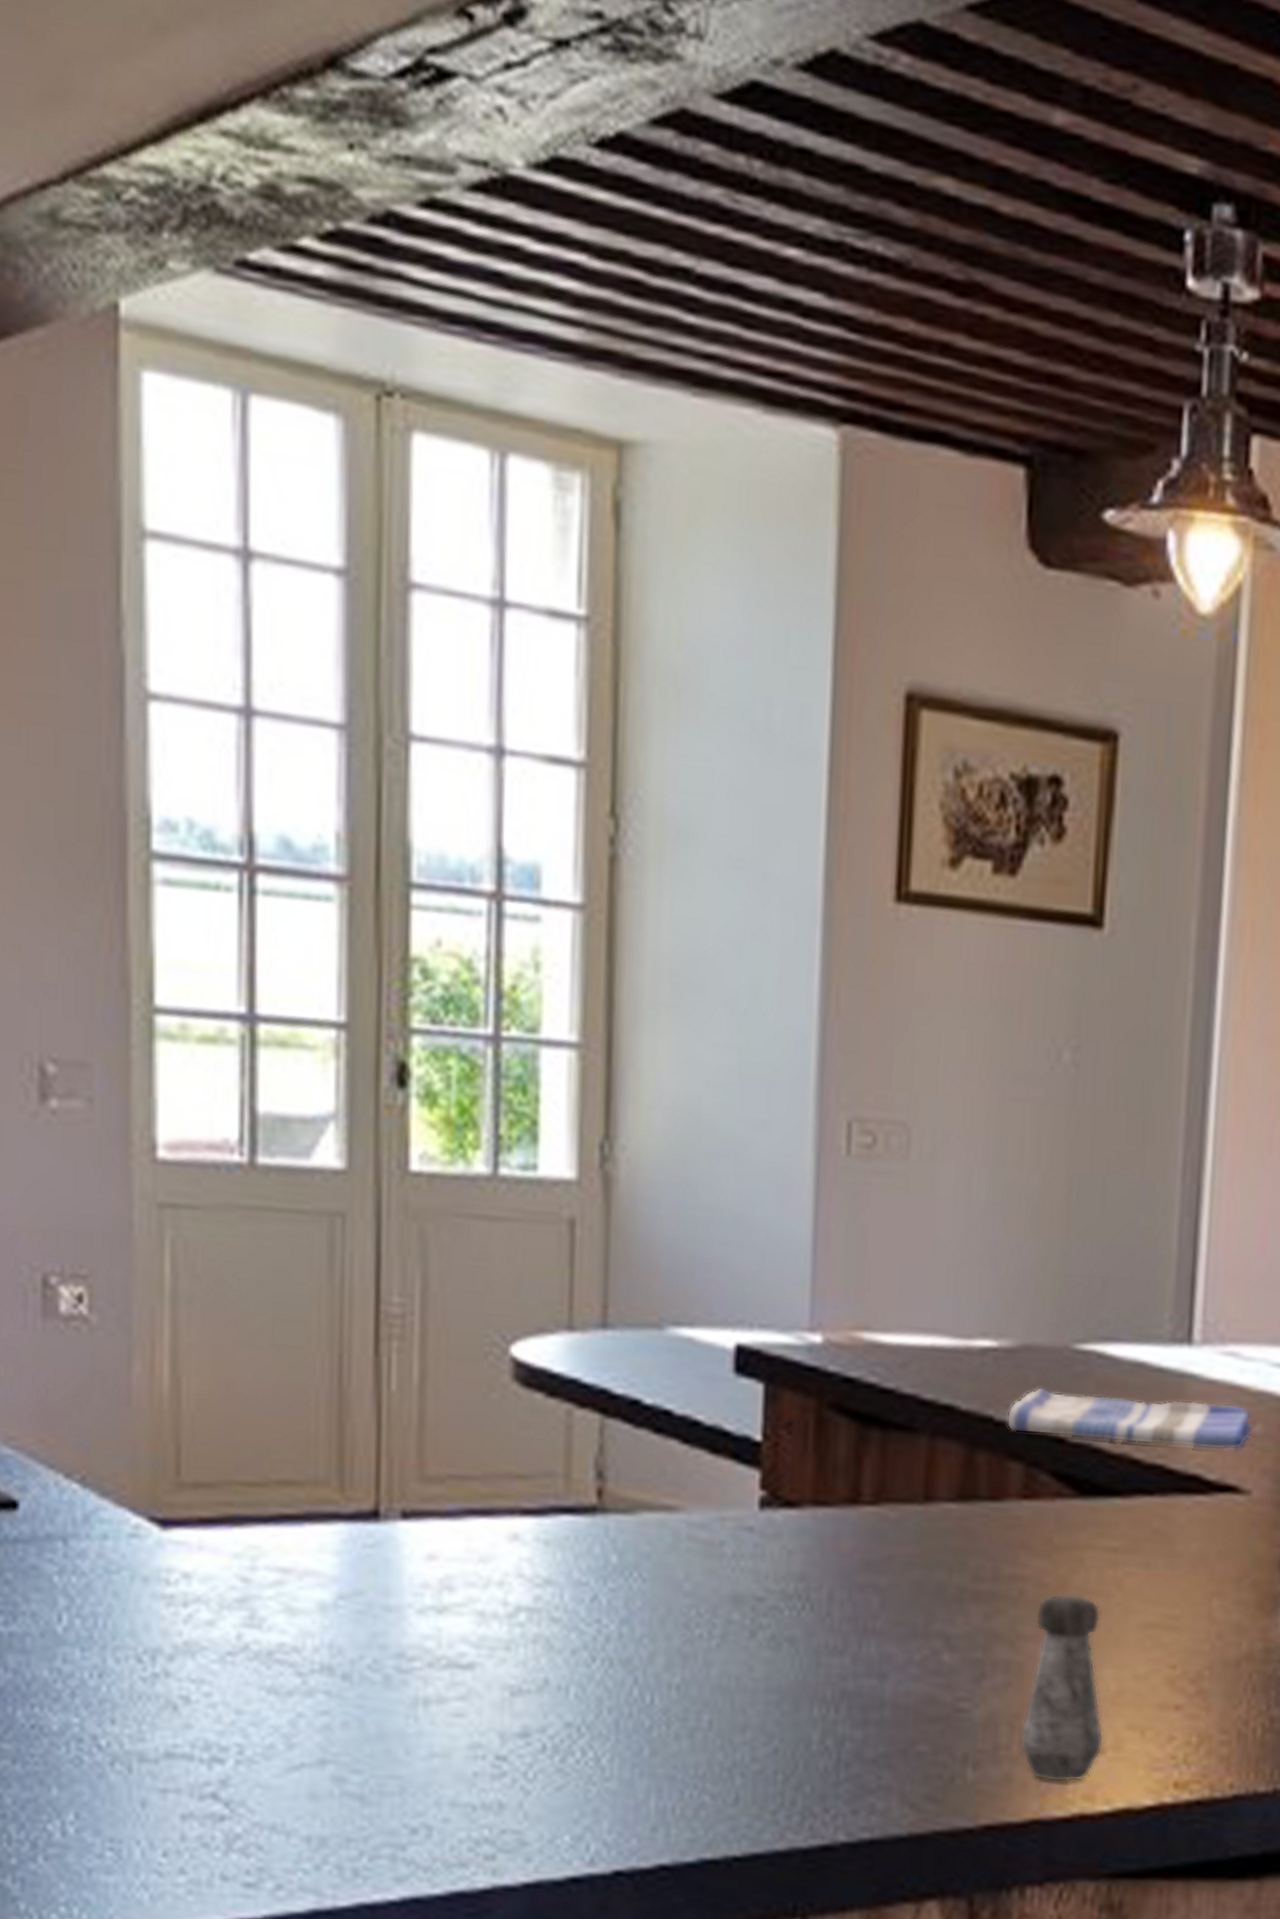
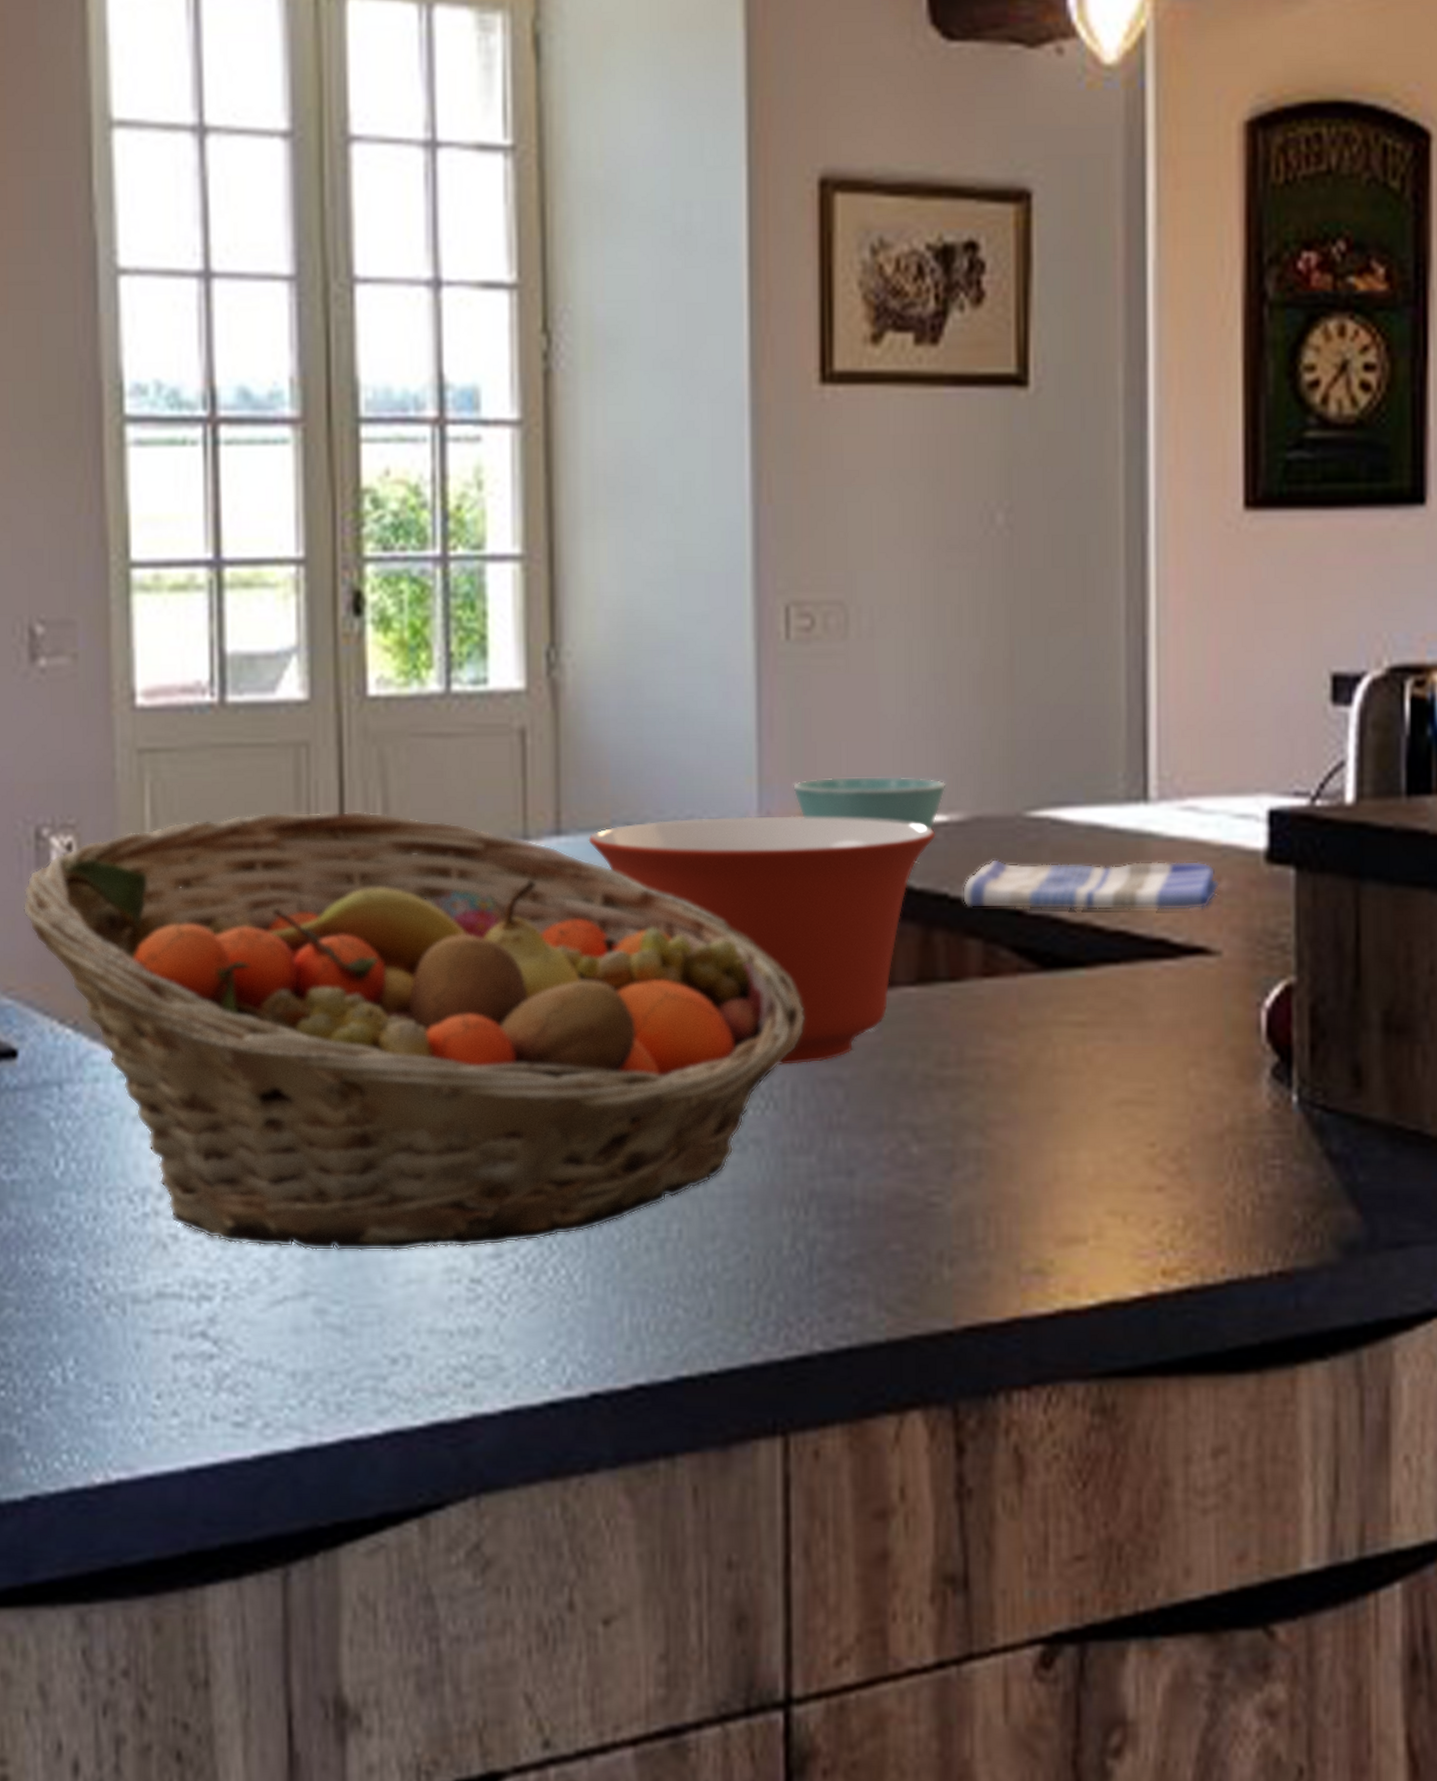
fruit basket: none [27,1280,846,1726] -> present [23,810,805,1251]
mixing bowl: none [635,1323,985,1570] -> present [588,816,936,1066]
bowl: none [845,1294,998,1353] -> present [792,776,946,829]
salt shaker: present [1019,1593,1104,1783] -> none [996,1074,1085,1276]

